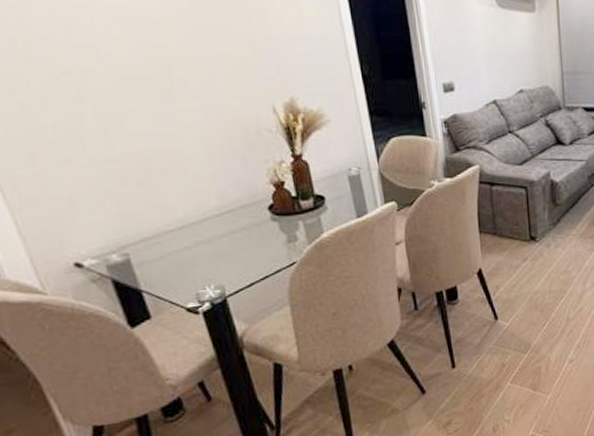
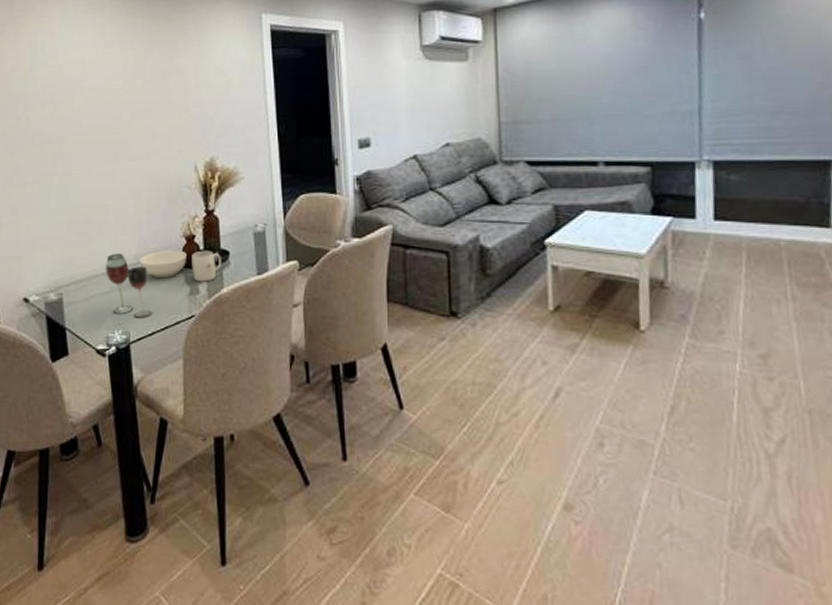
wineglass: none [179,204,223,269] -> present [106,253,133,314]
wineglass: none [208,217,247,271] -> present [126,266,152,318]
bowl: none [222,198,279,229] -> present [139,250,188,279]
mug: none [283,196,318,229] -> present [191,250,221,282]

